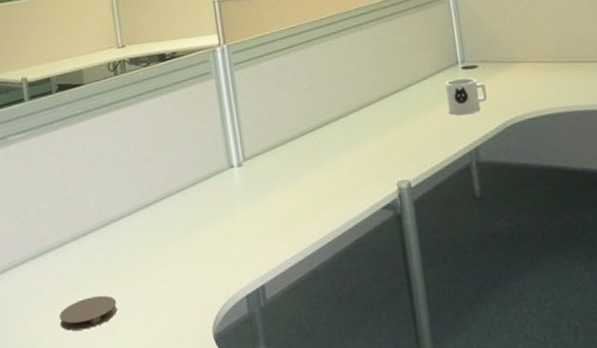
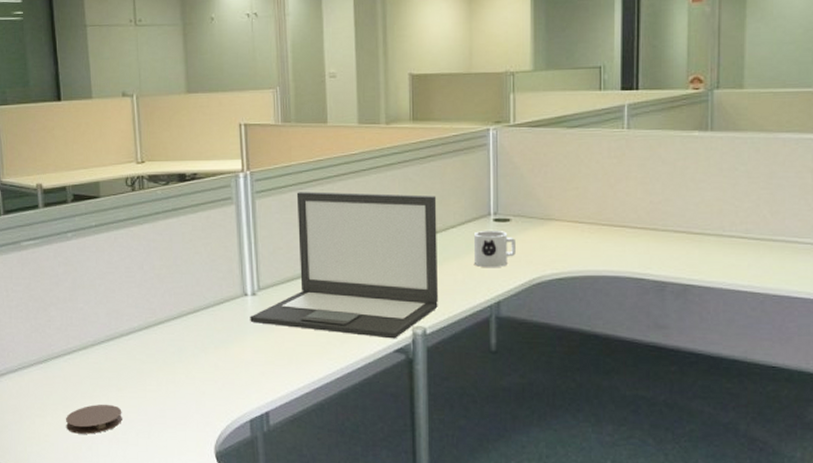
laptop: none [237,50,420,196] -> present [250,192,438,339]

